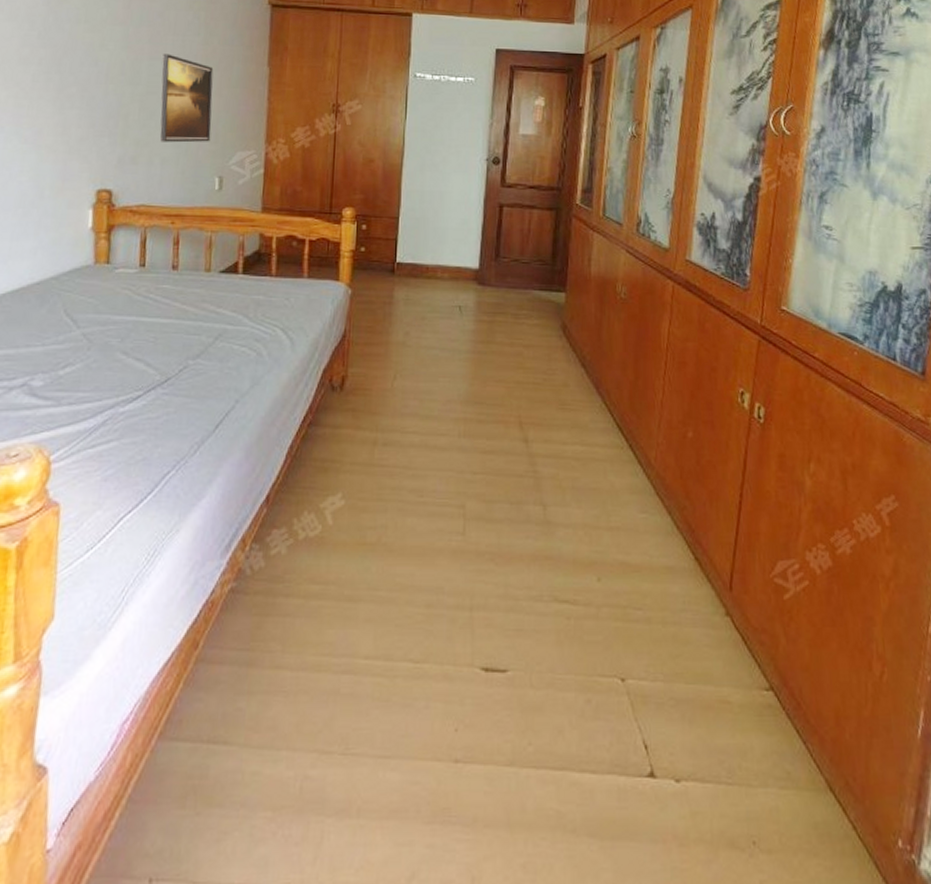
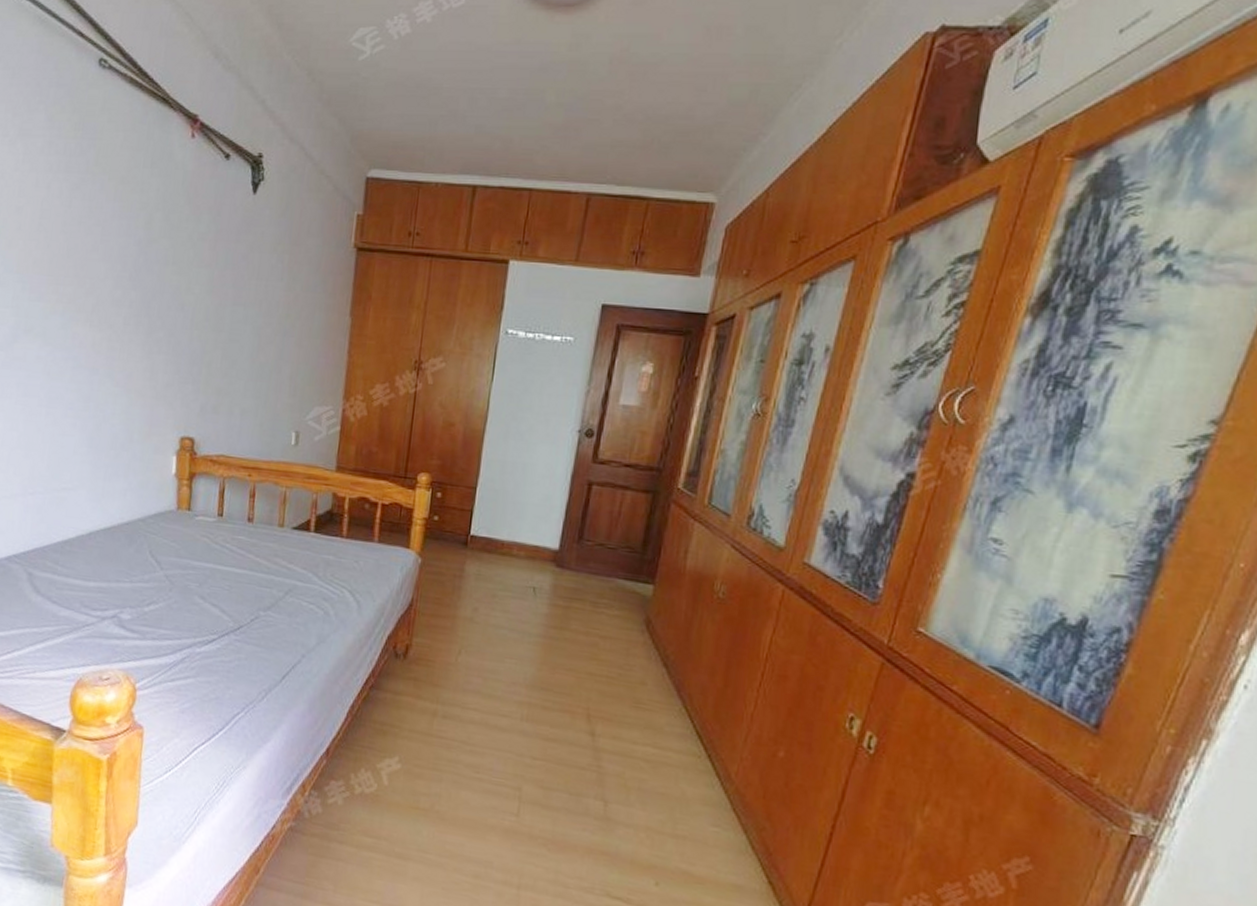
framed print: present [159,53,214,143] -> none [240,299,295,395]

